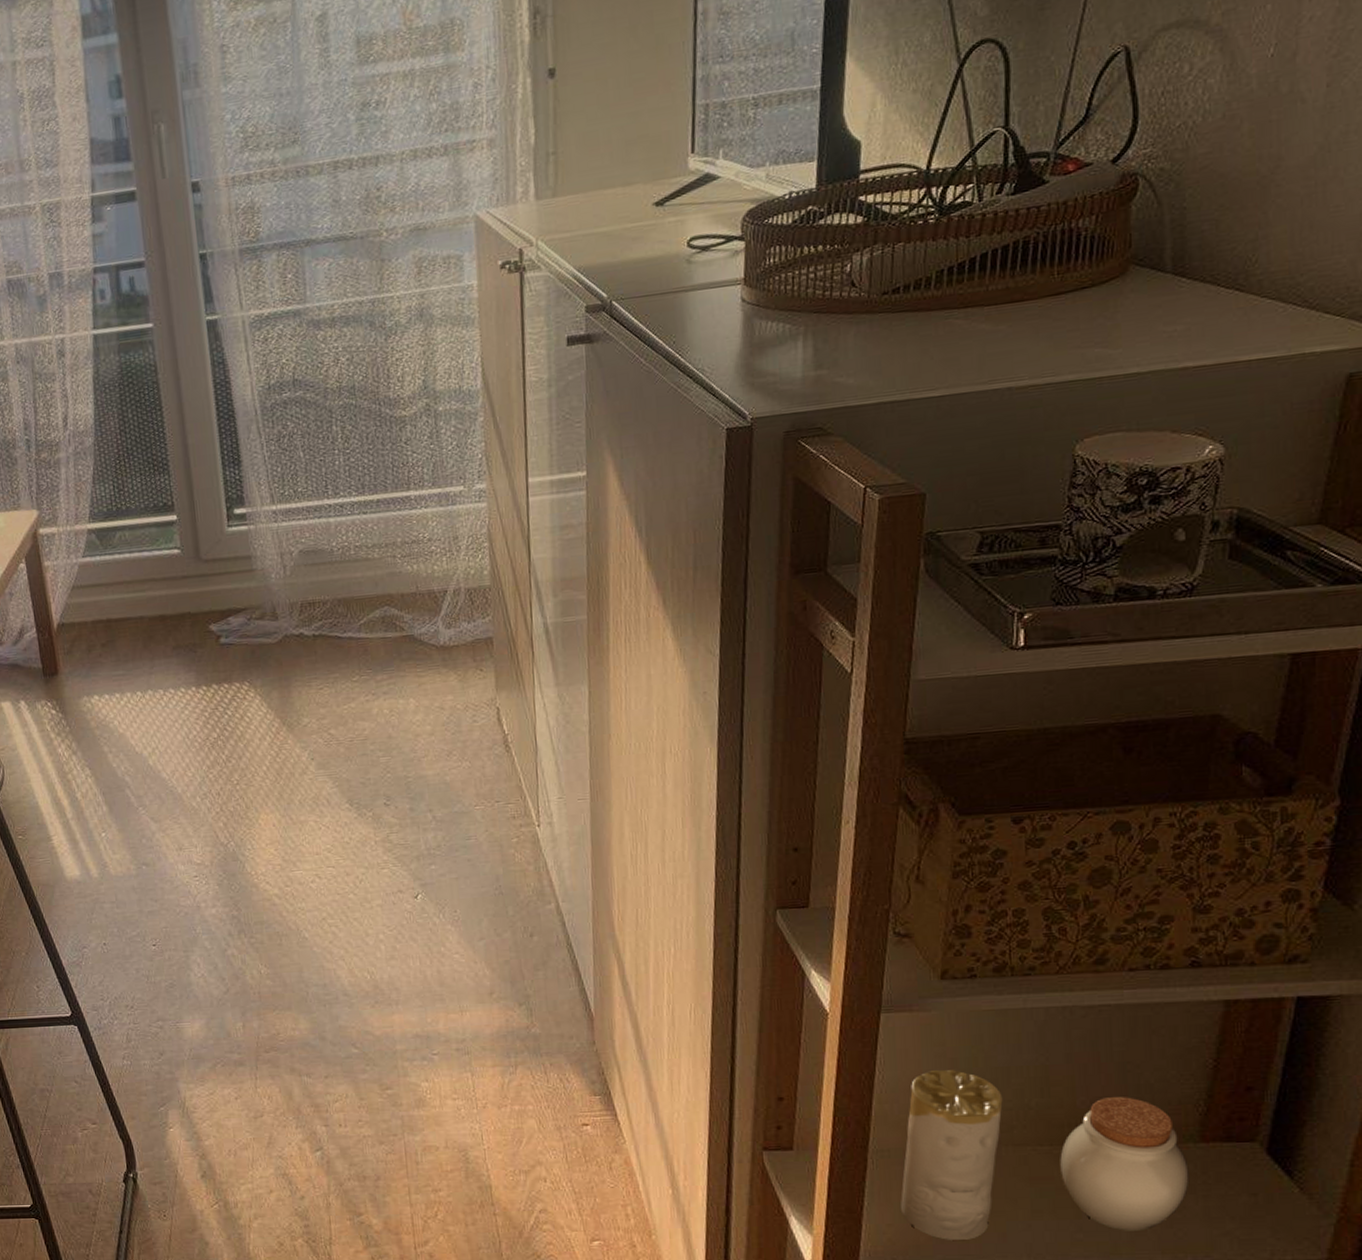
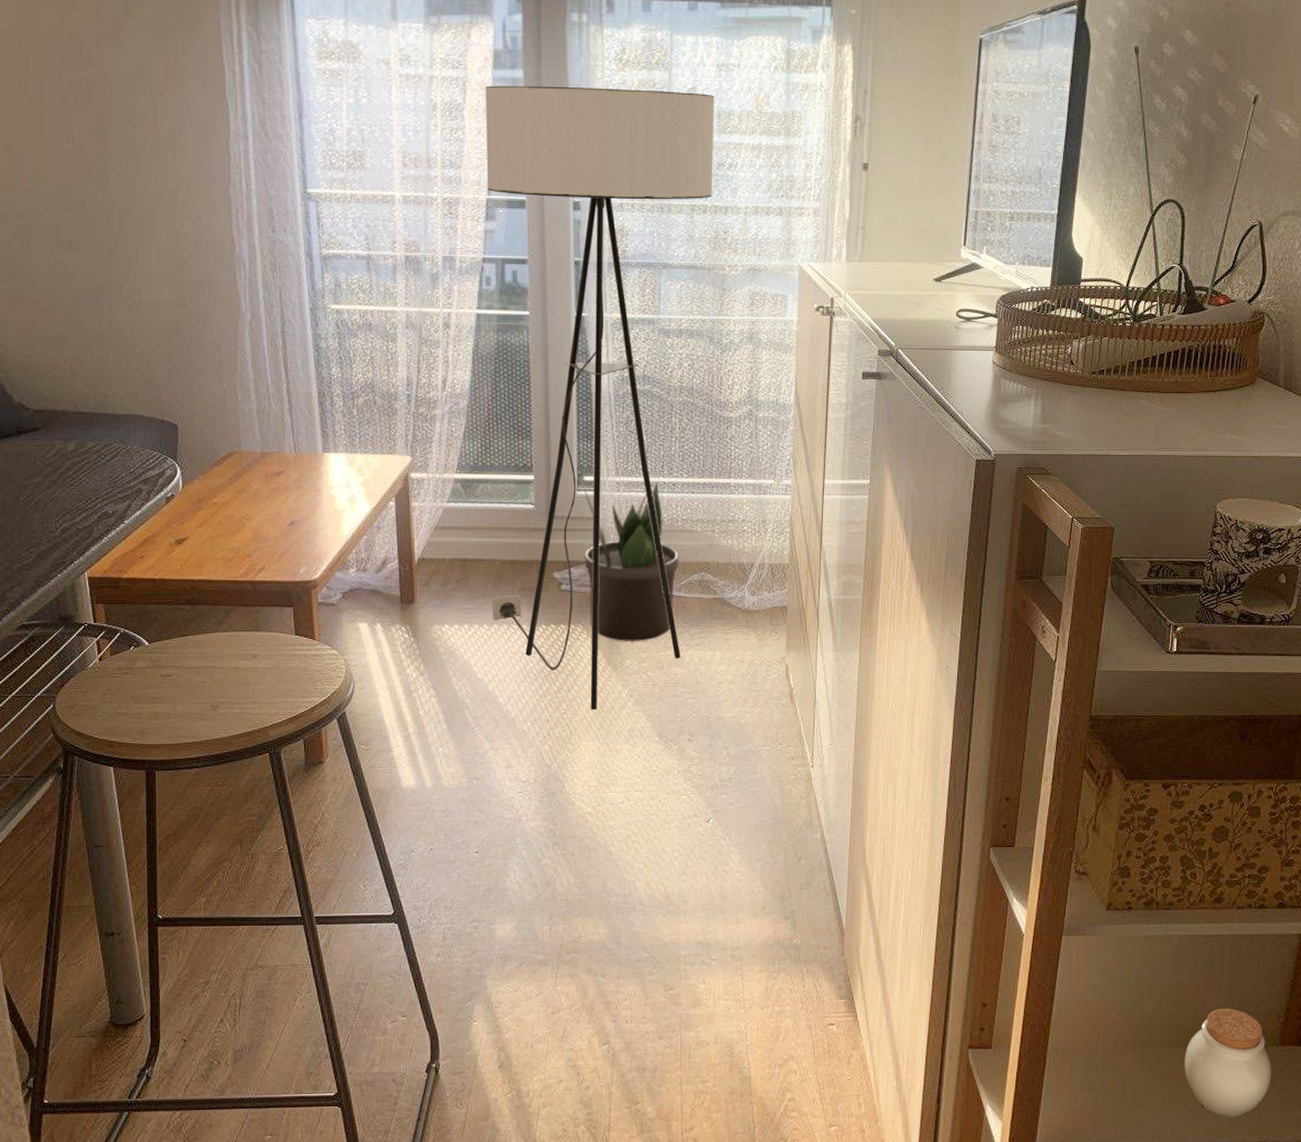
floor lamp: none [75,18,367,778] -> present [485,85,715,710]
planter: none [233,506,356,697] -> present [582,482,679,641]
candle: present [901,1070,1003,1240] -> none [1069,984,1146,1125]

